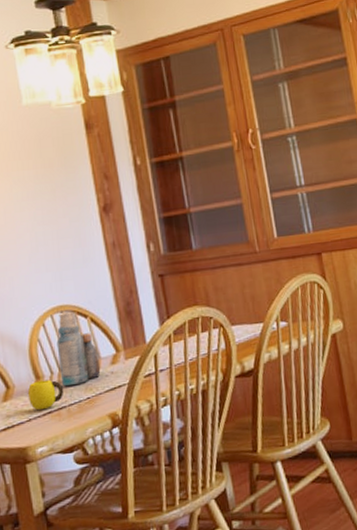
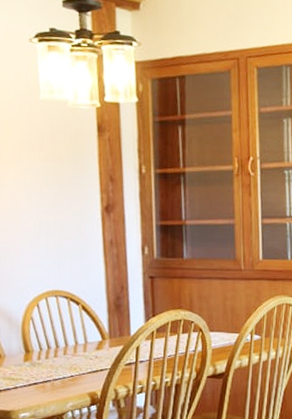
cup: present [27,379,64,411] -> none [16,354,51,381]
bottle: present [56,311,101,386] -> none [48,296,86,362]

